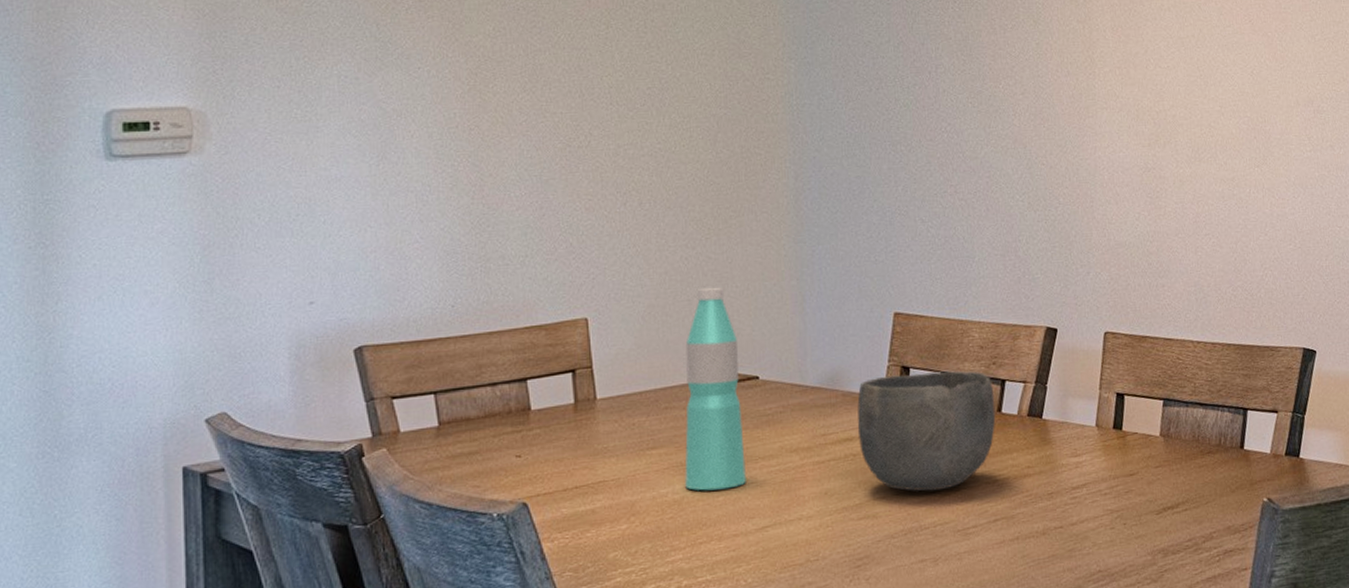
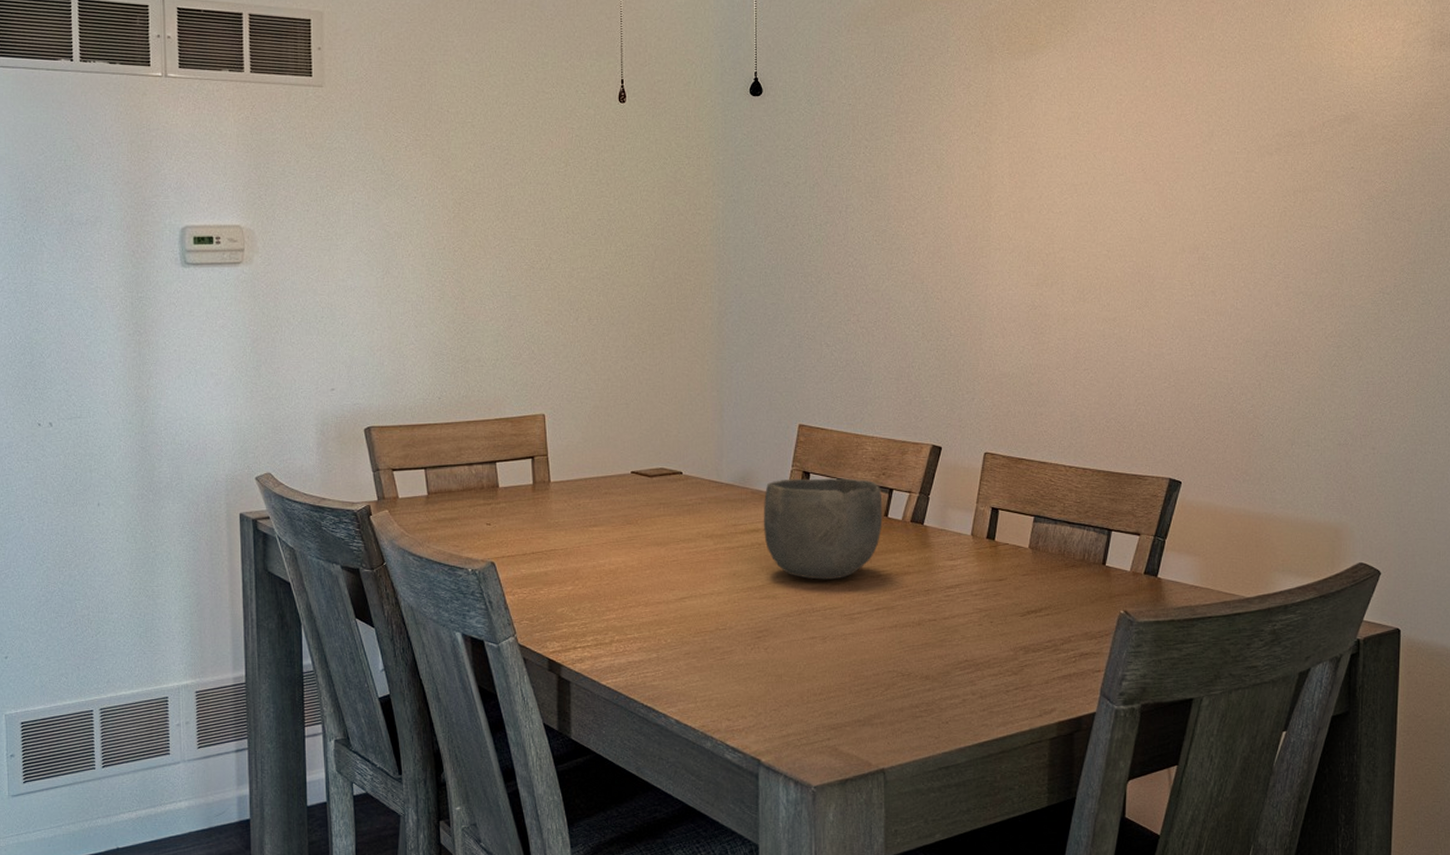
water bottle: present [685,287,746,491] -> none [619,394,669,564]

